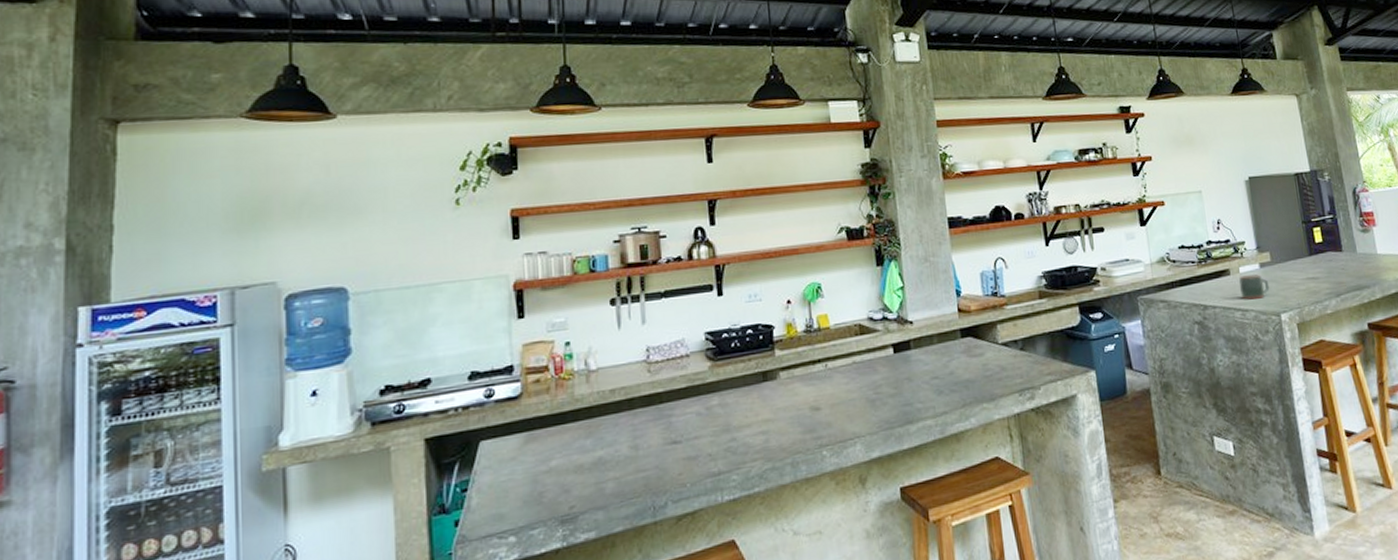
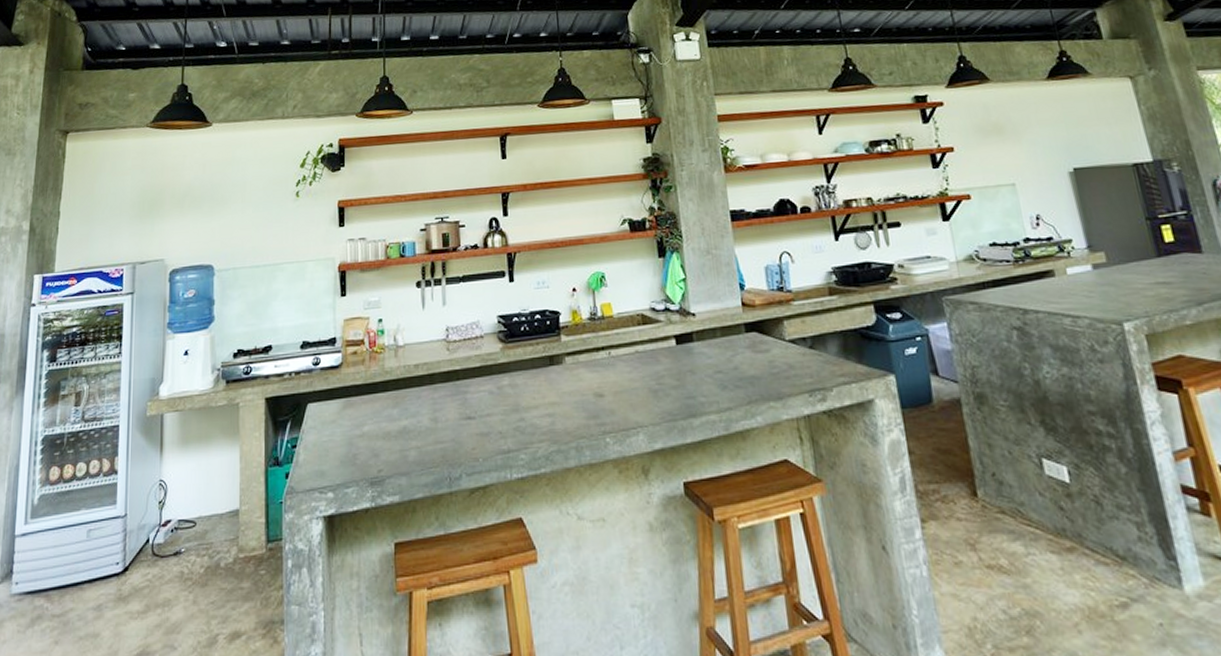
mug: present [1238,274,1270,300] -> none [1065,276,1107,305]

